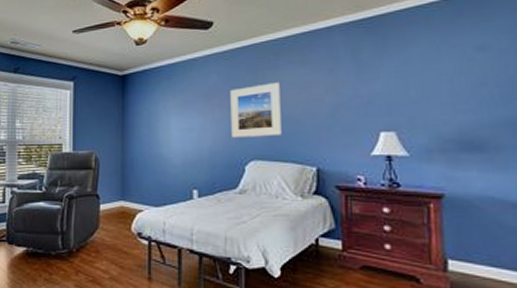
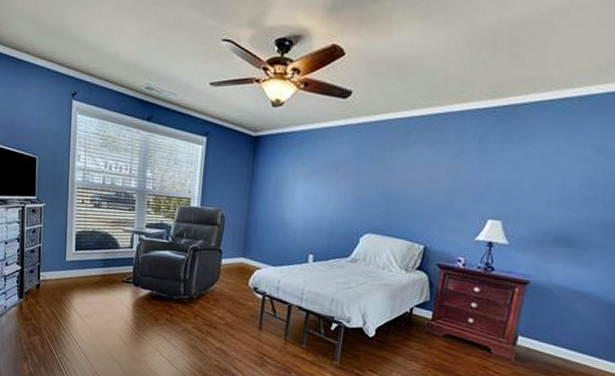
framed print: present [230,83,282,137] -> none [352,161,406,213]

